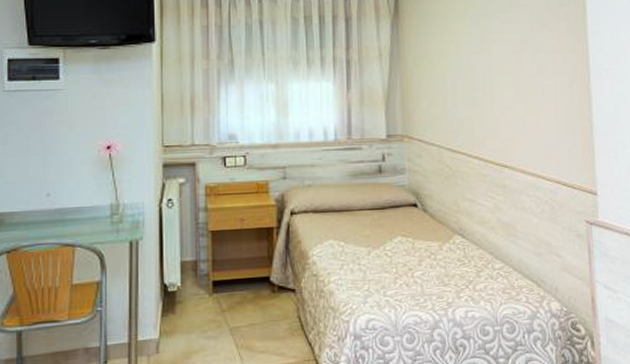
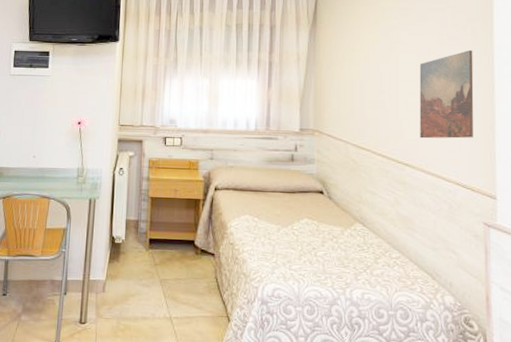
wall art: none [513,37,571,137] -> present [419,49,474,139]

